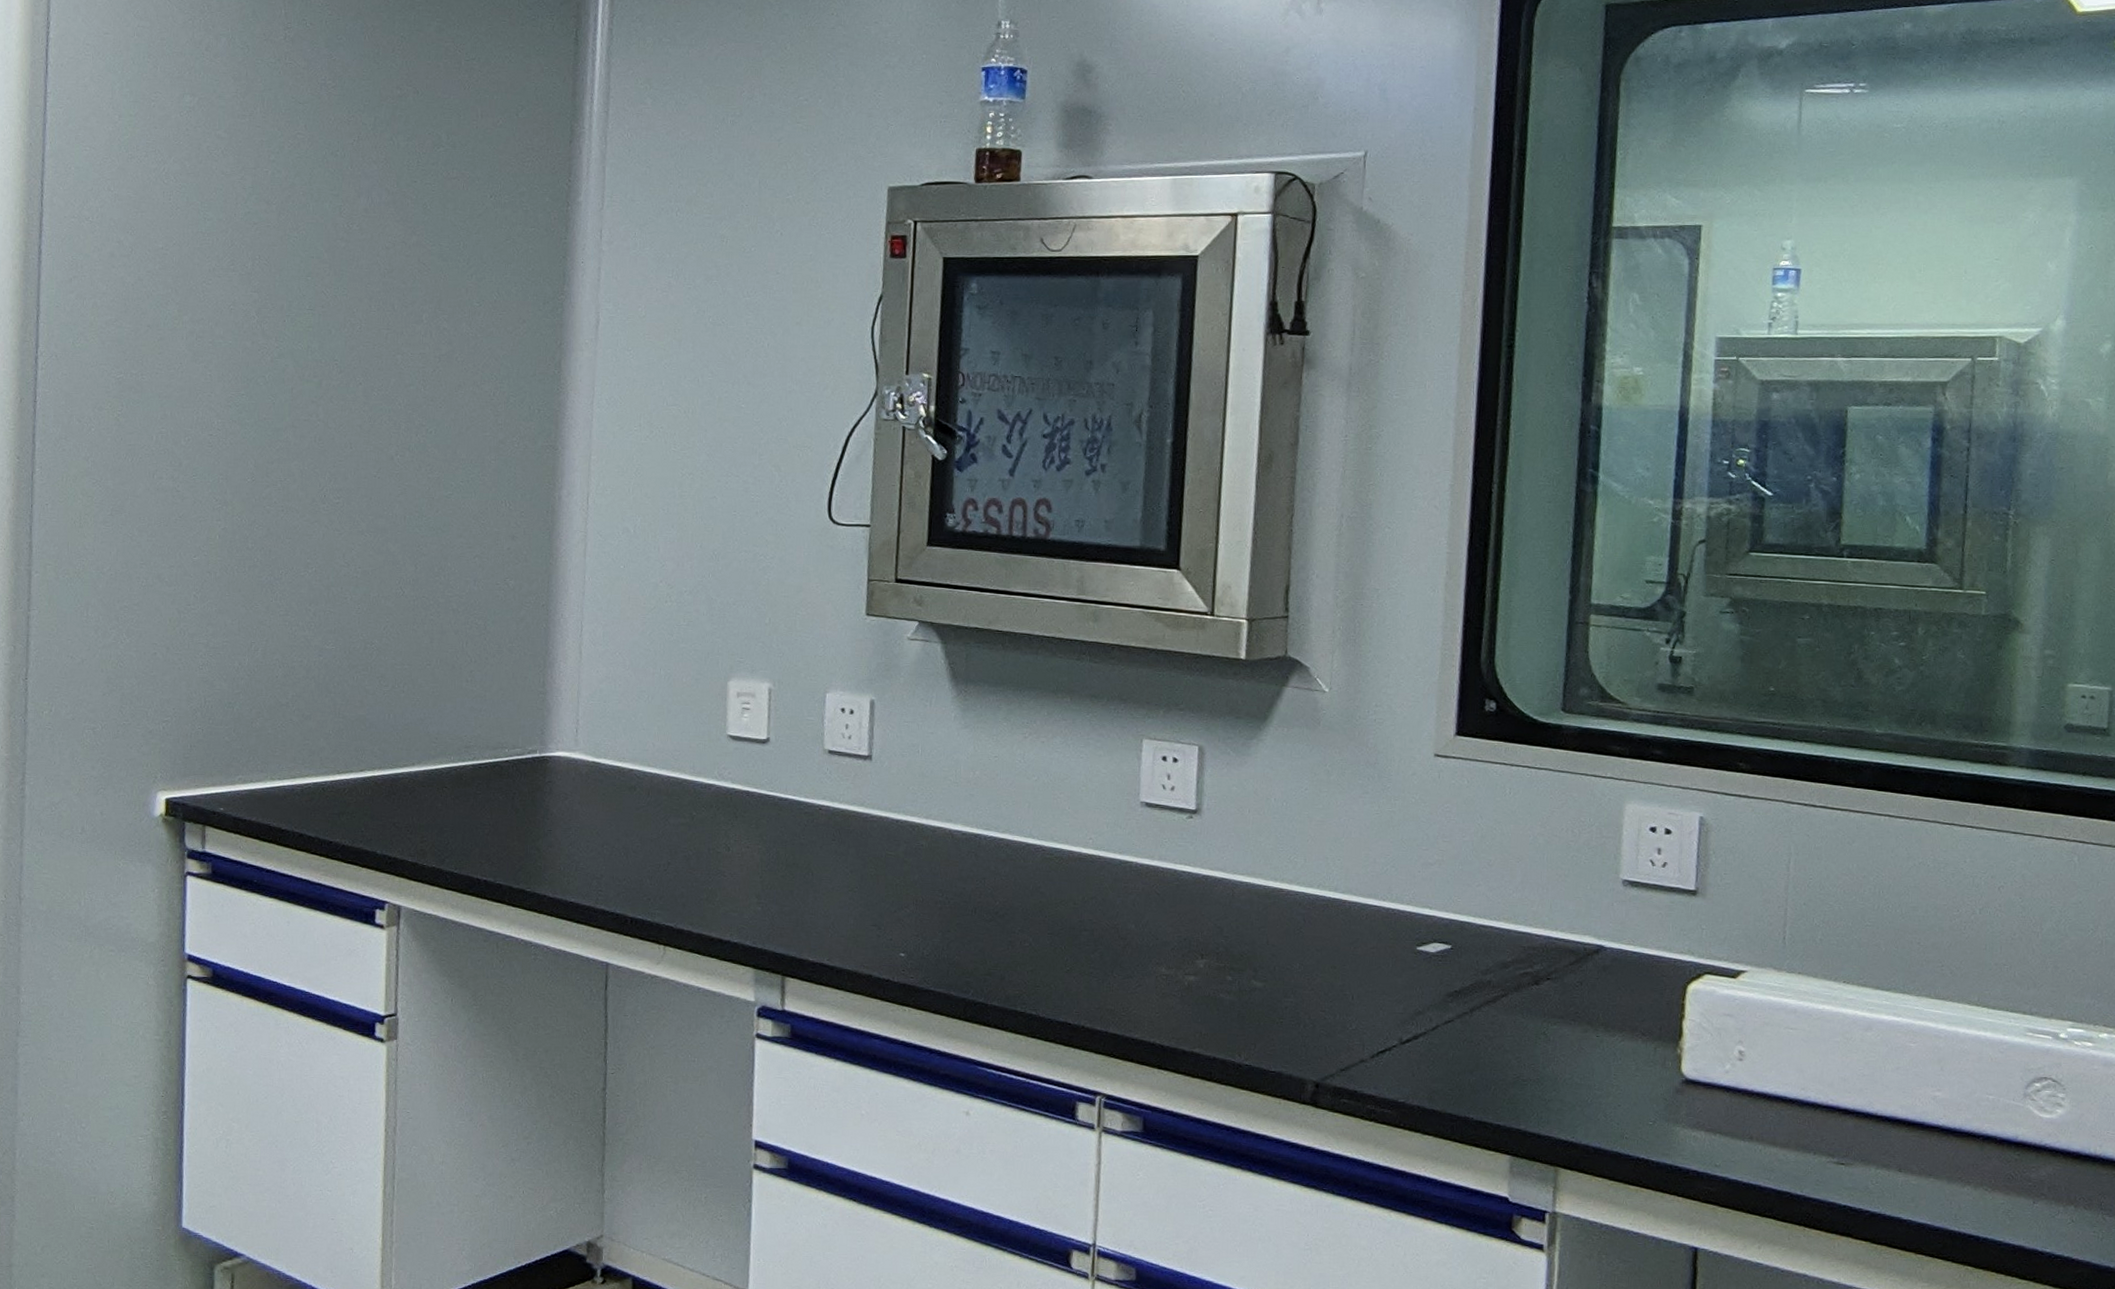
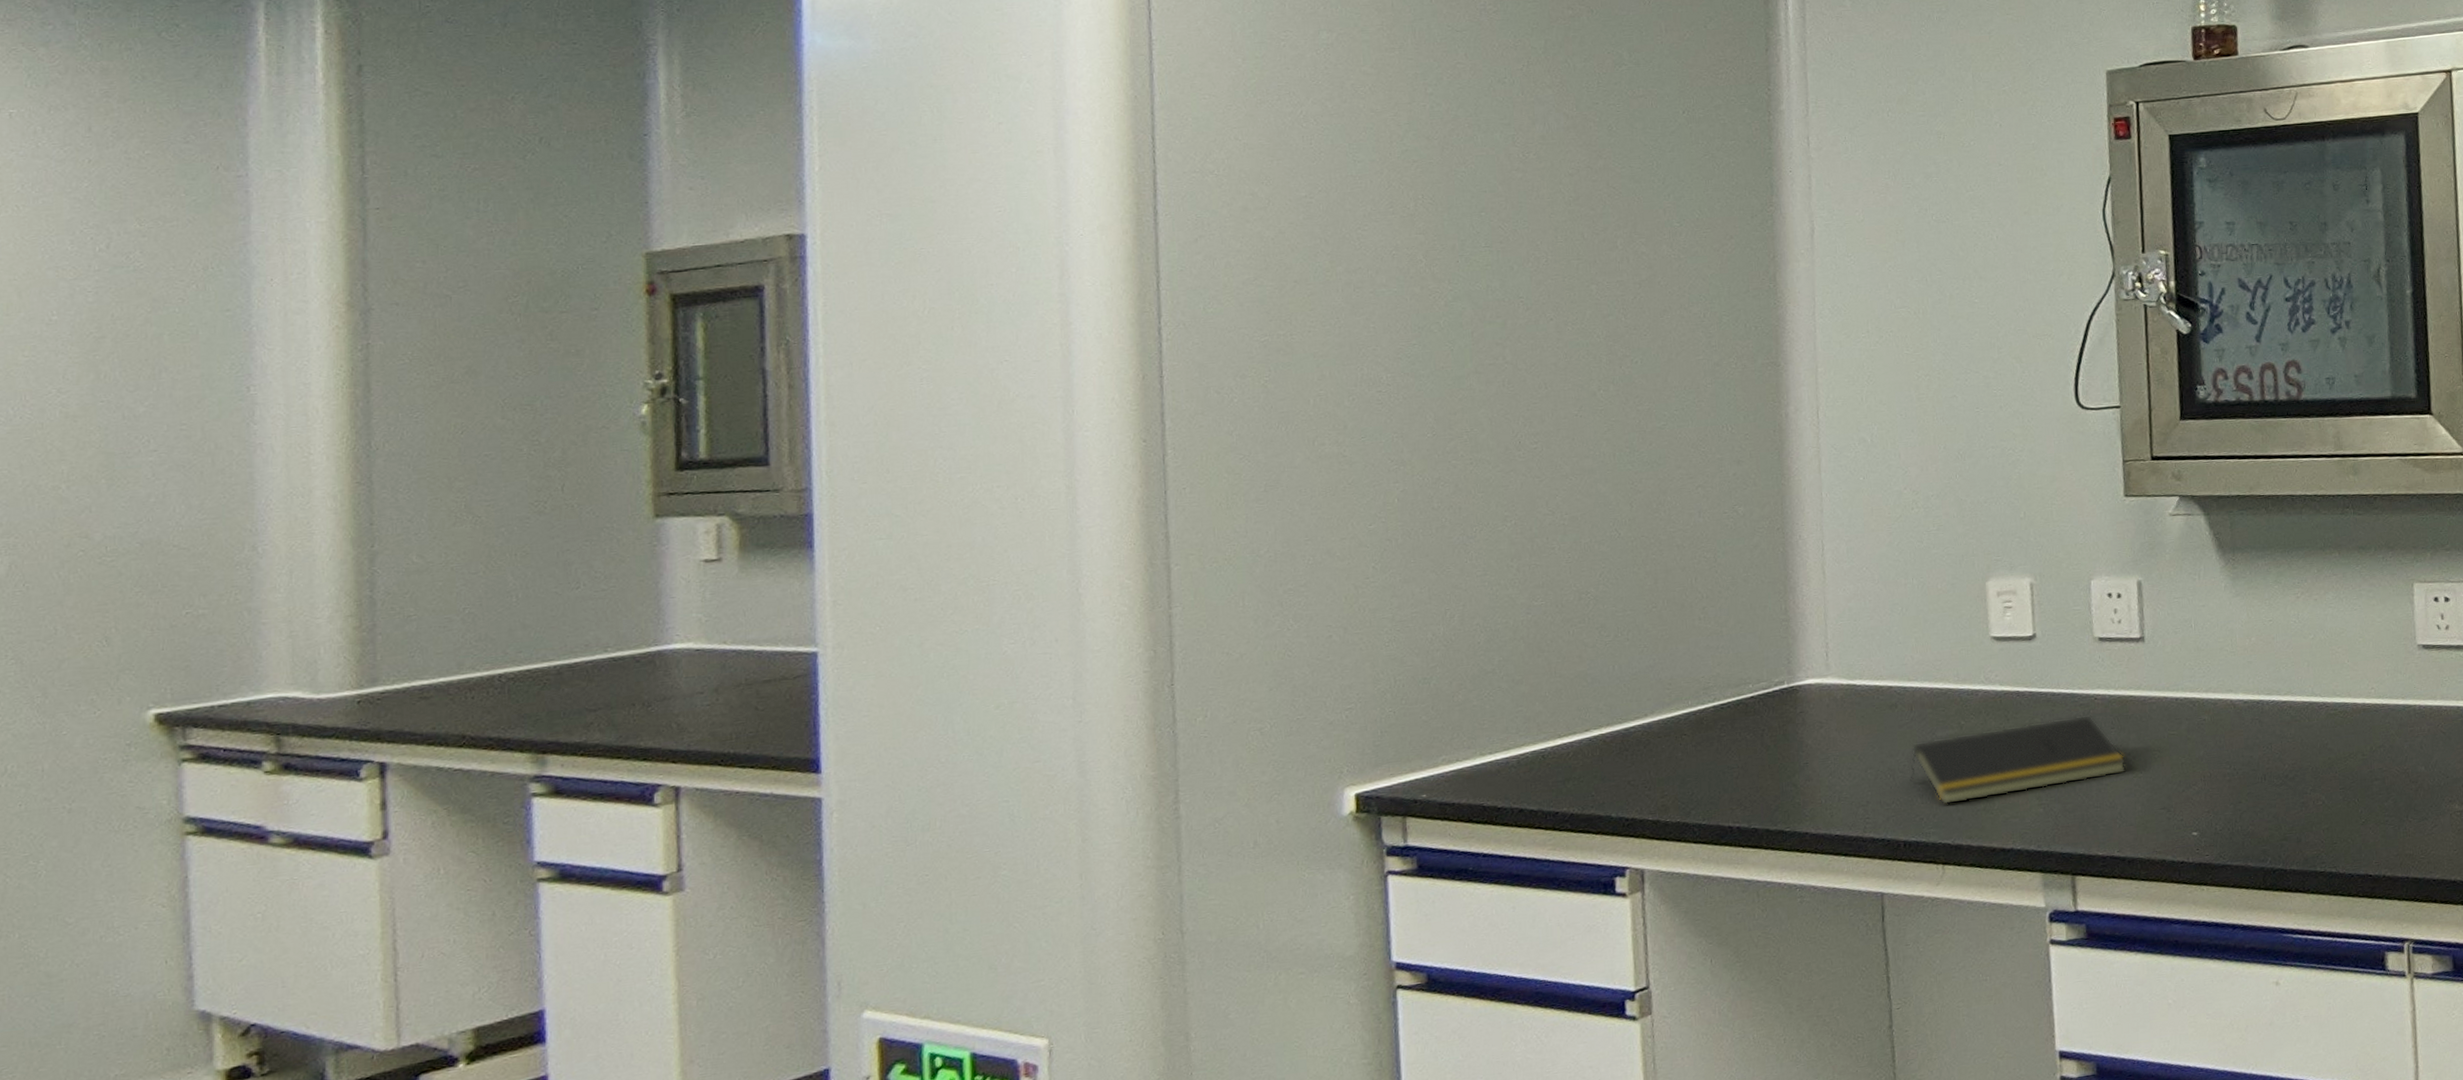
notepad: none [641,823,845,891] -> present [1910,714,2127,806]

